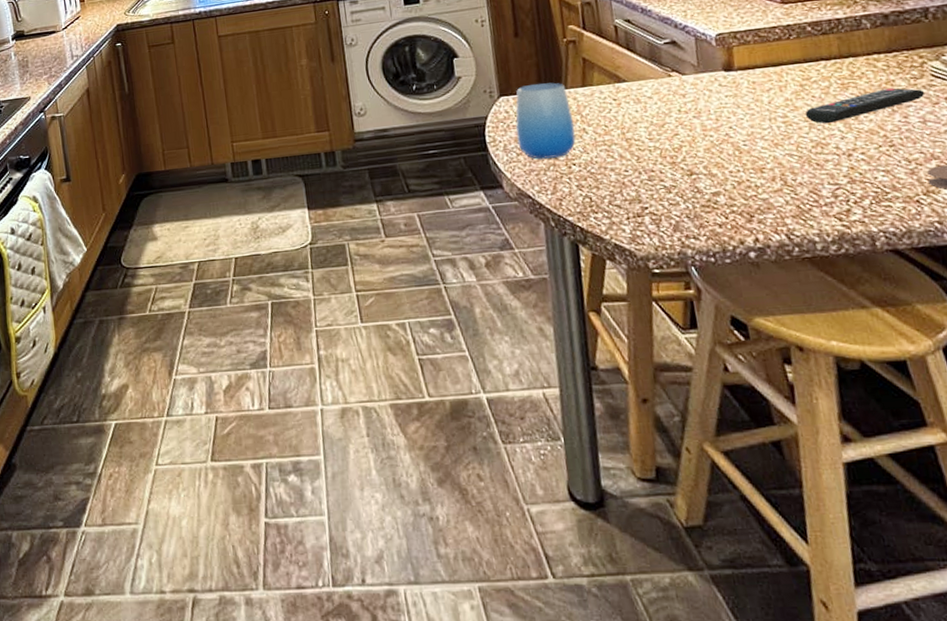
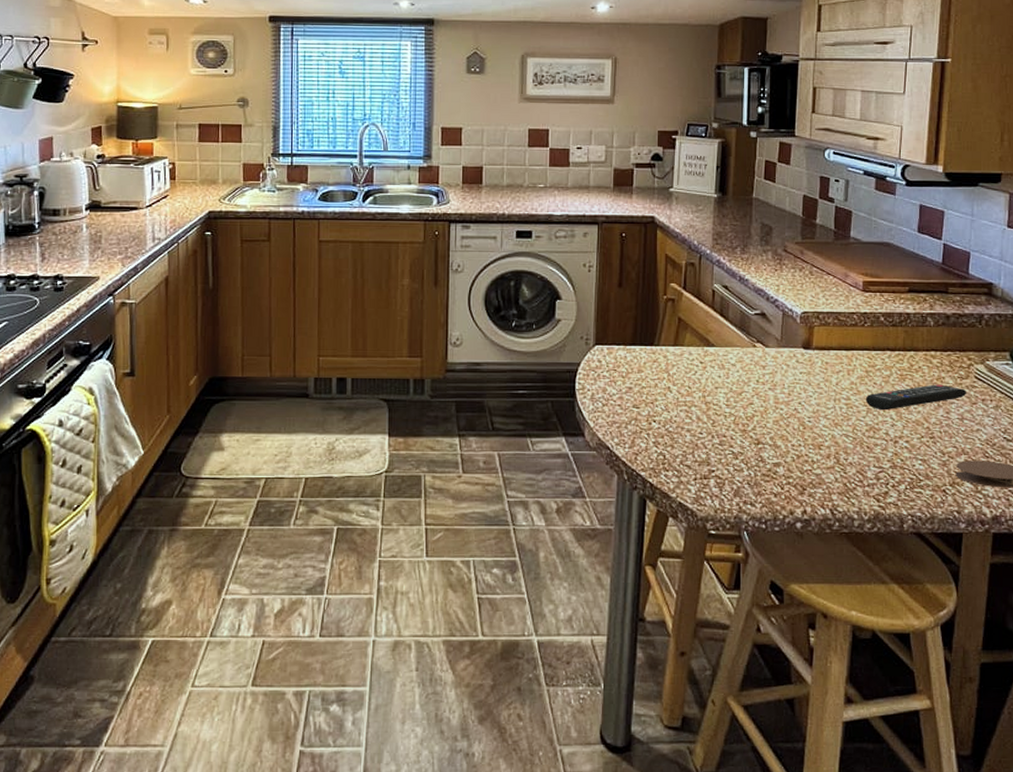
cup: present [515,82,577,159] -> none [605,337,661,412]

